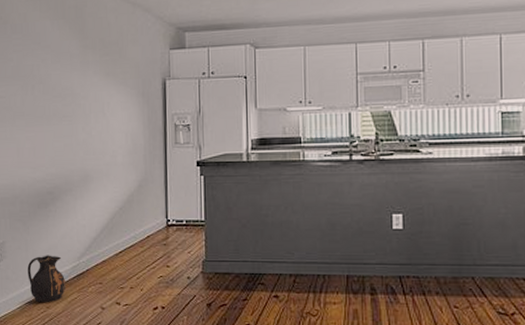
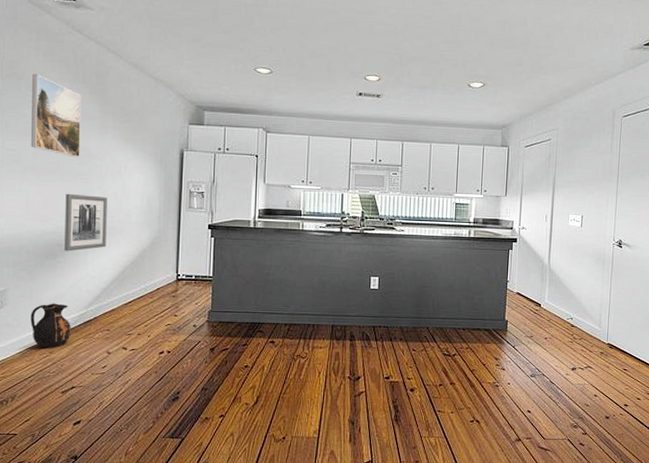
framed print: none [16,15,64,99] -> present [30,74,81,158]
wall art: none [53,137,94,199] -> present [65,193,107,252]

